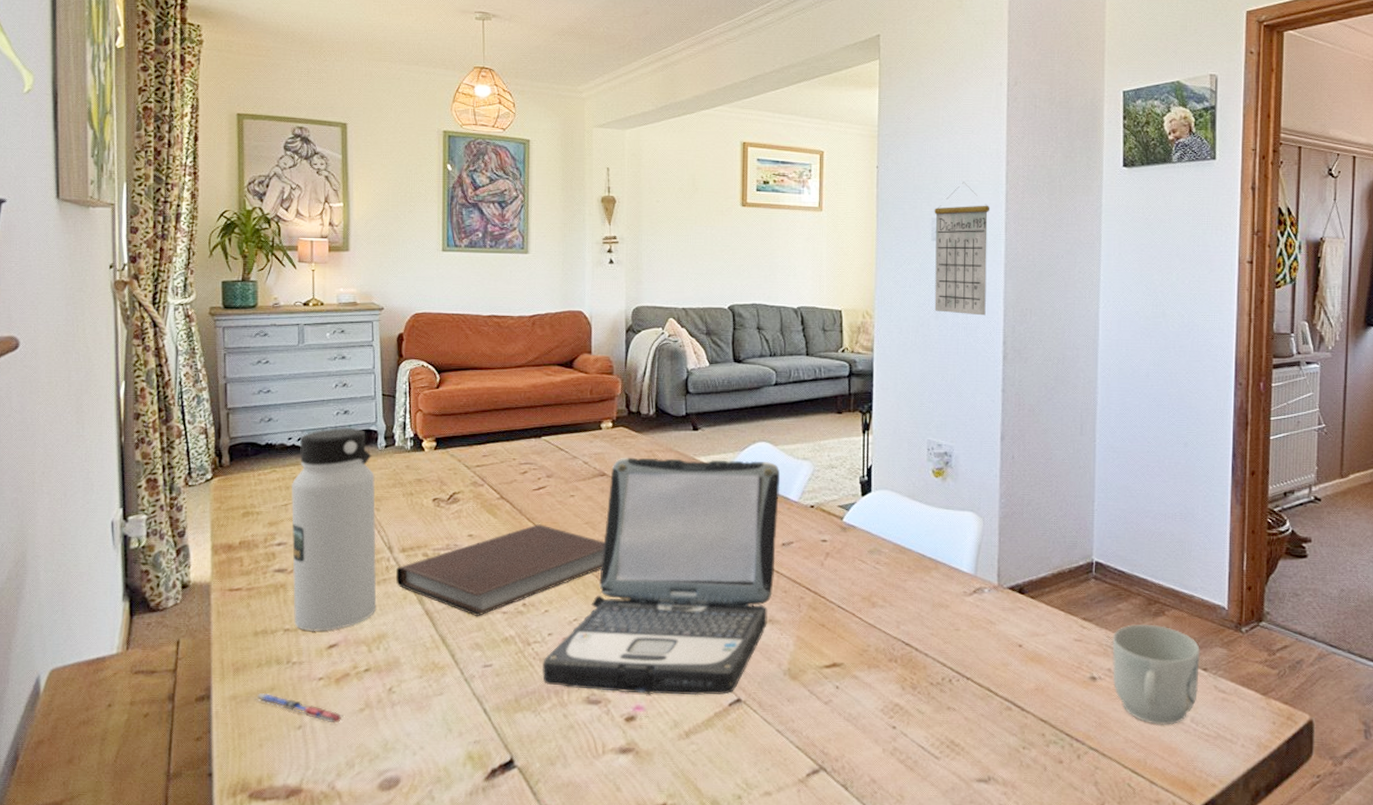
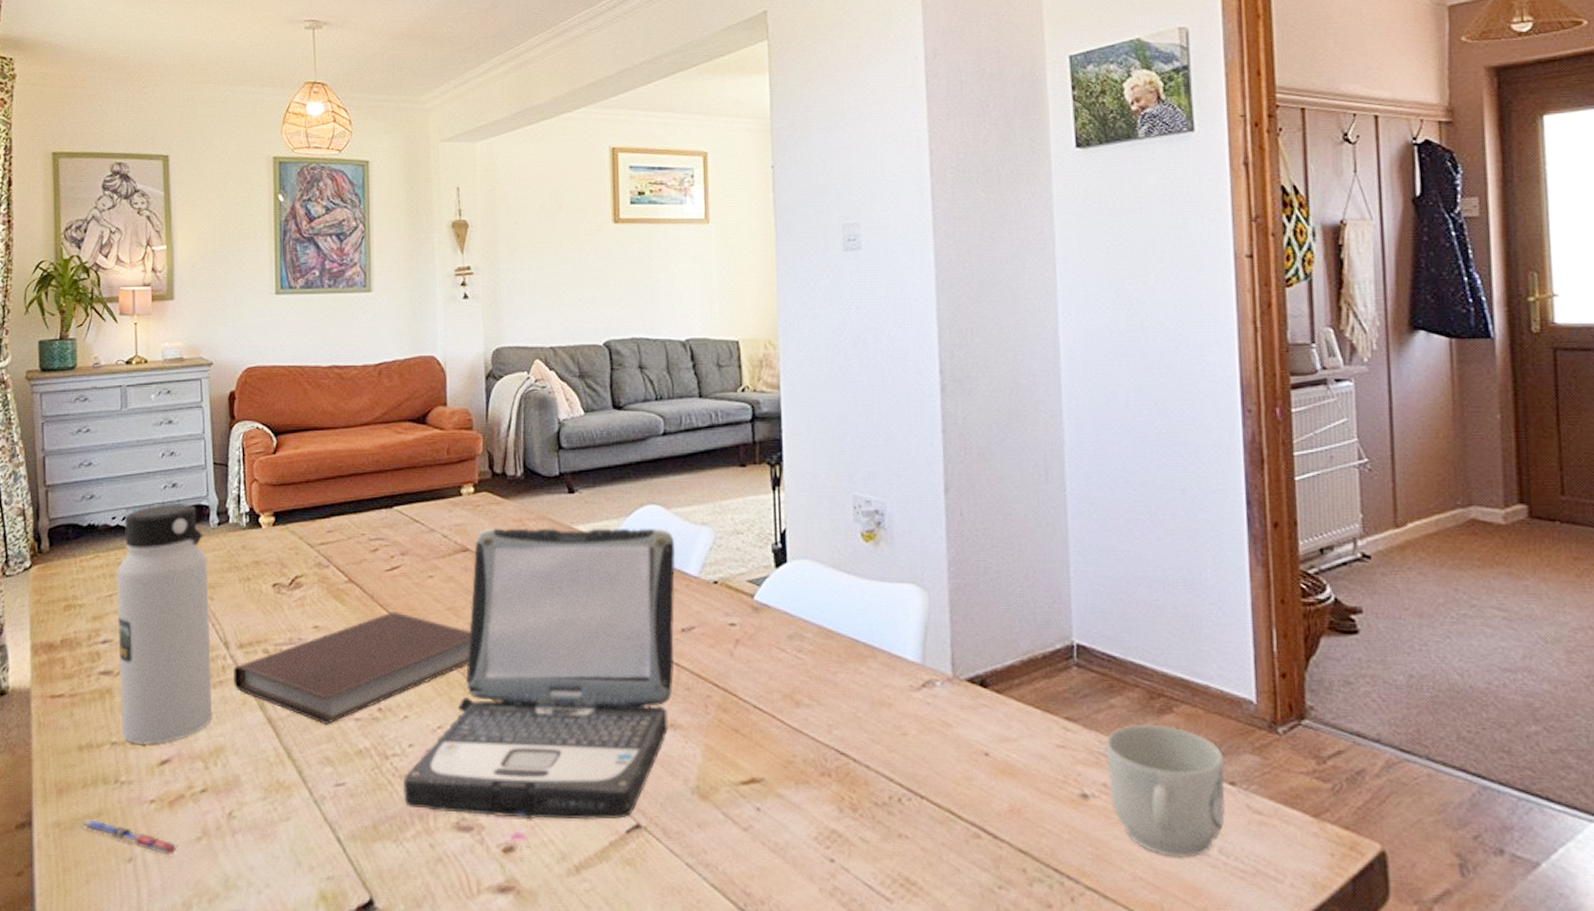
calendar: present [934,182,990,316] -> none [844,178,916,340]

